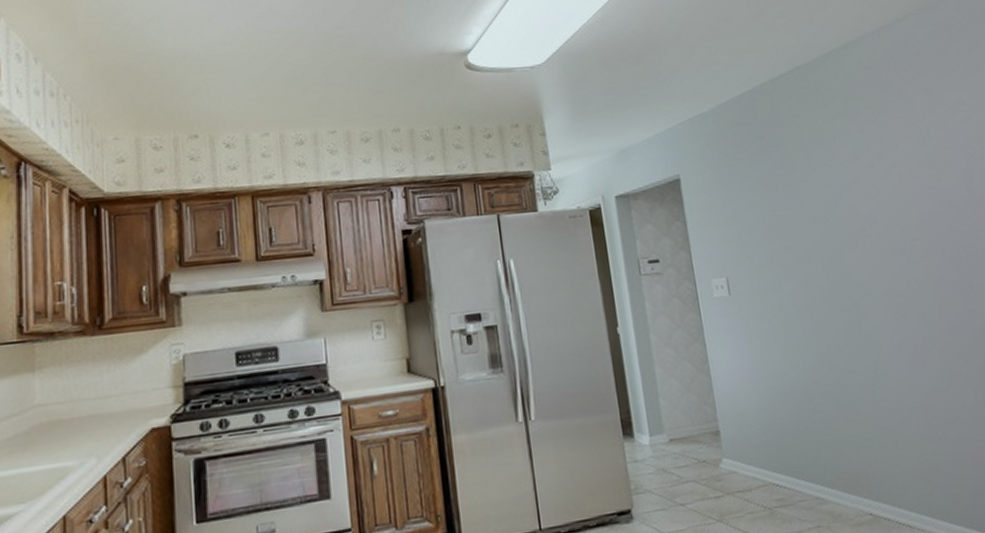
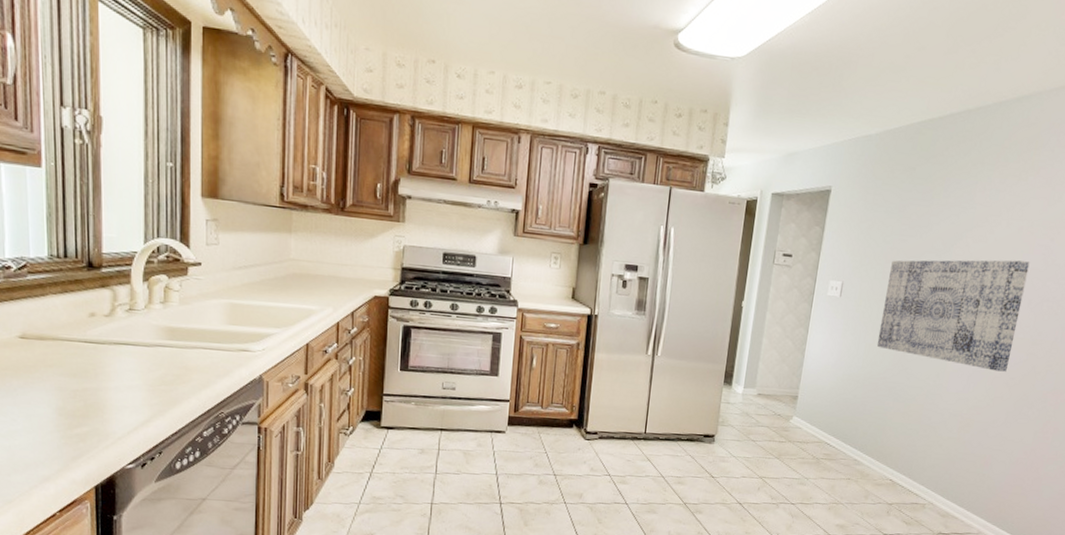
wall art: none [774,208,952,346] -> present [876,260,1030,372]

